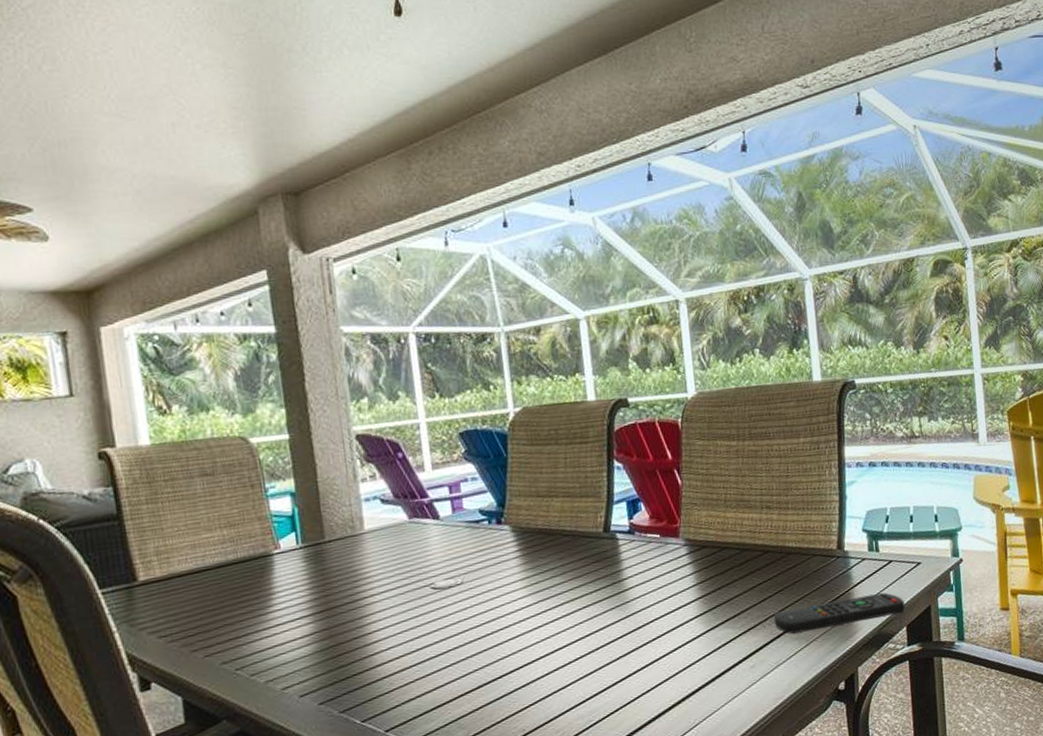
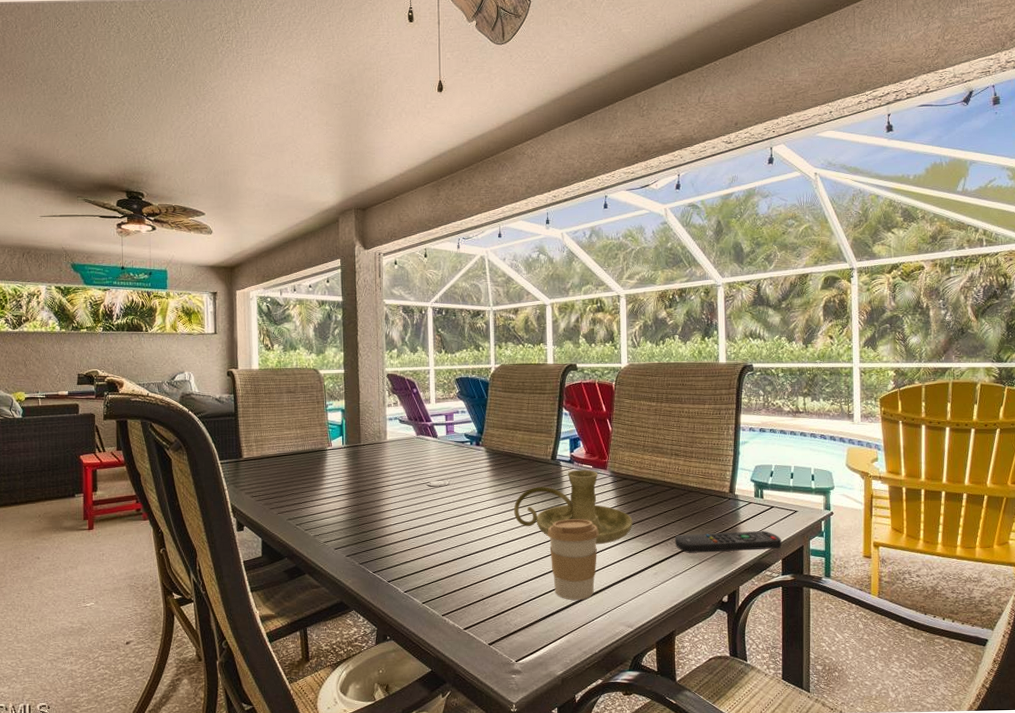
candle holder: none [557,540,719,640] -> present [513,469,633,545]
coffee cup: none [606,607,676,718] -> present [547,519,599,600]

